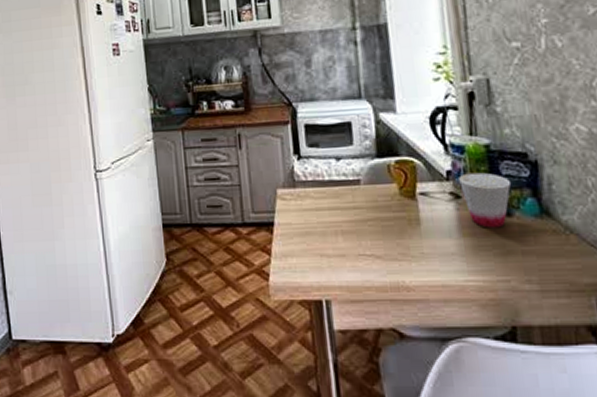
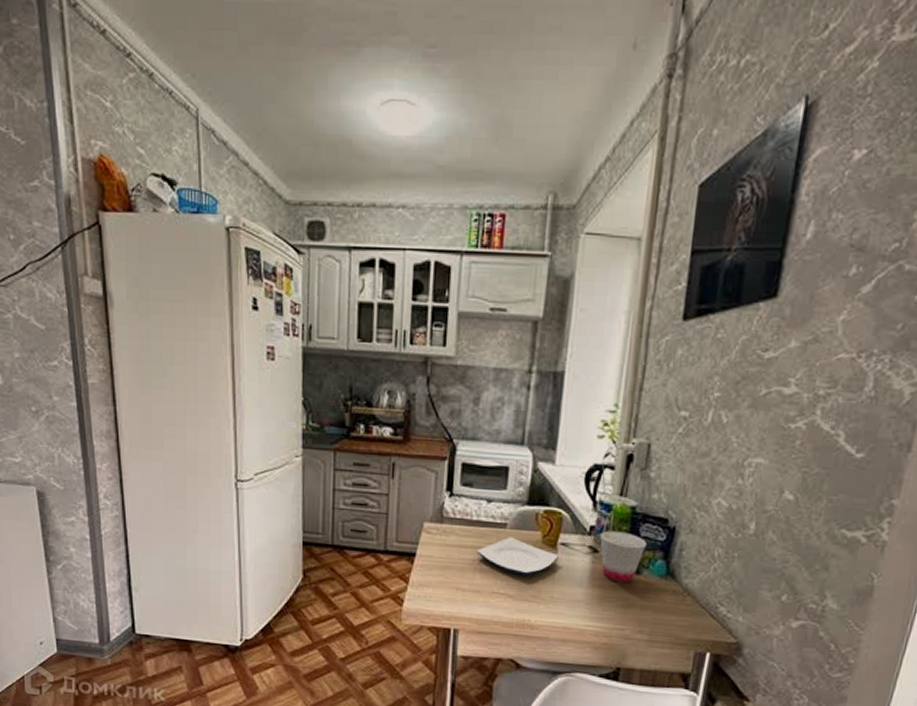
plate: none [334,193,420,232] -> present [476,537,559,576]

